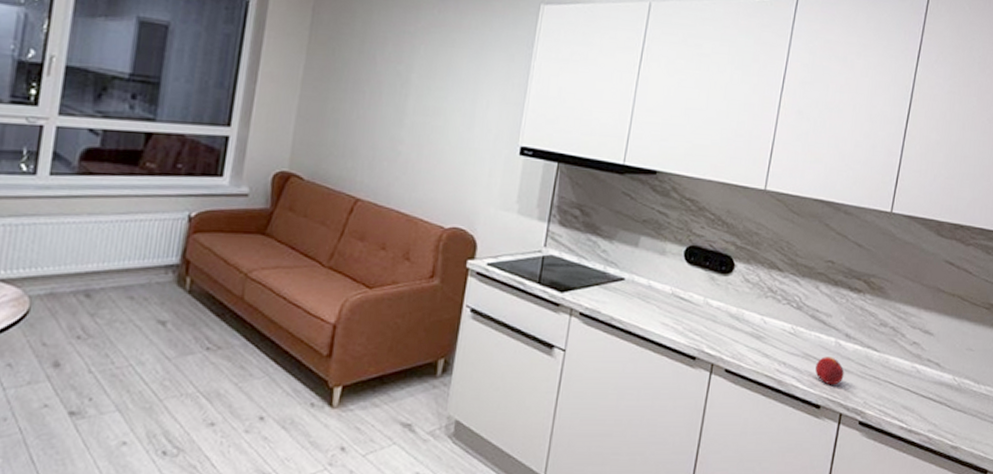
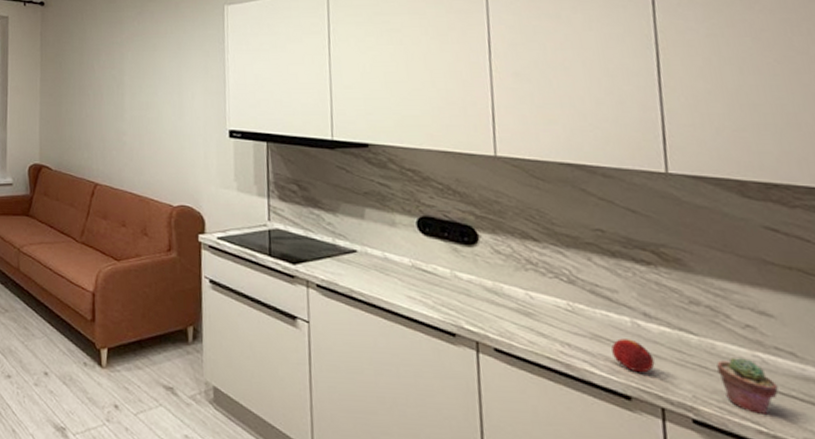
potted succulent: none [886,369,922,413] -> present [717,358,779,414]

